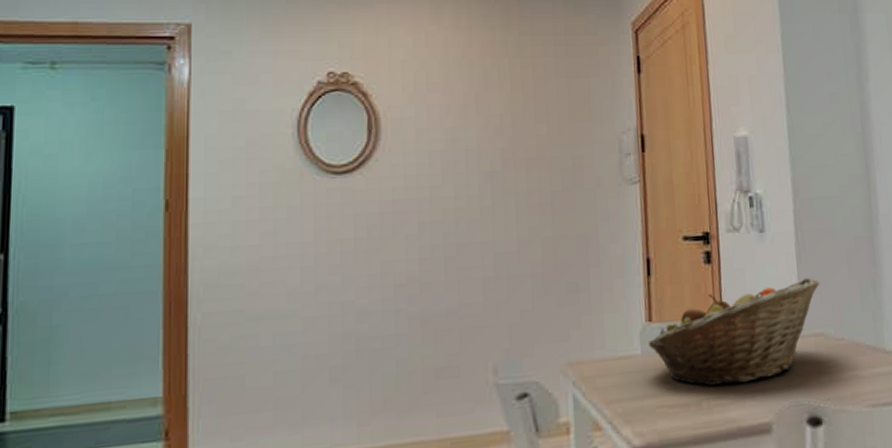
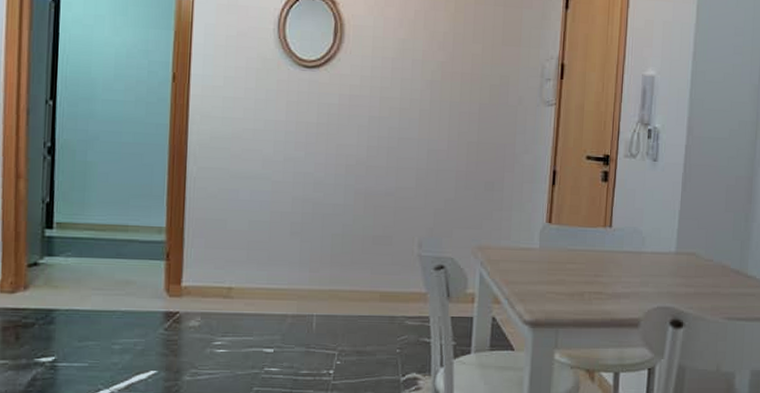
fruit basket: present [649,277,820,386] -> none [546,205,699,284]

